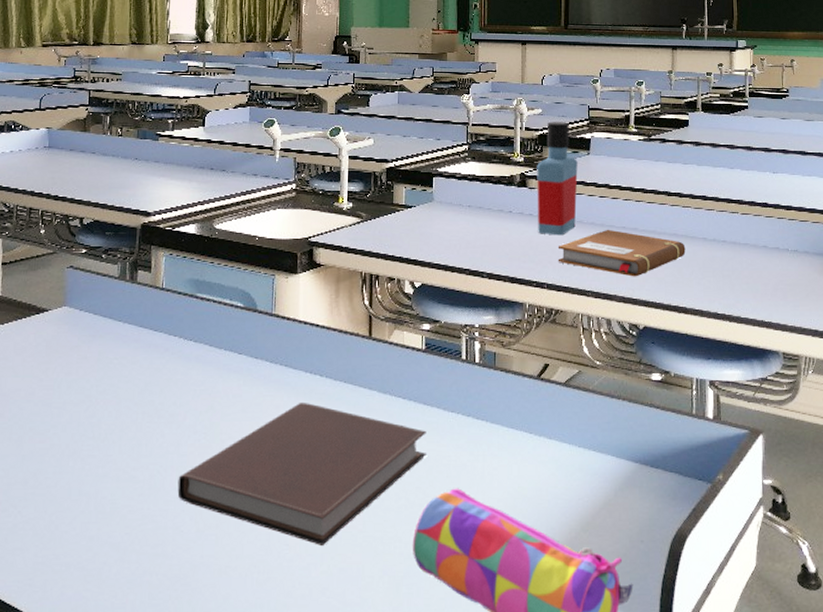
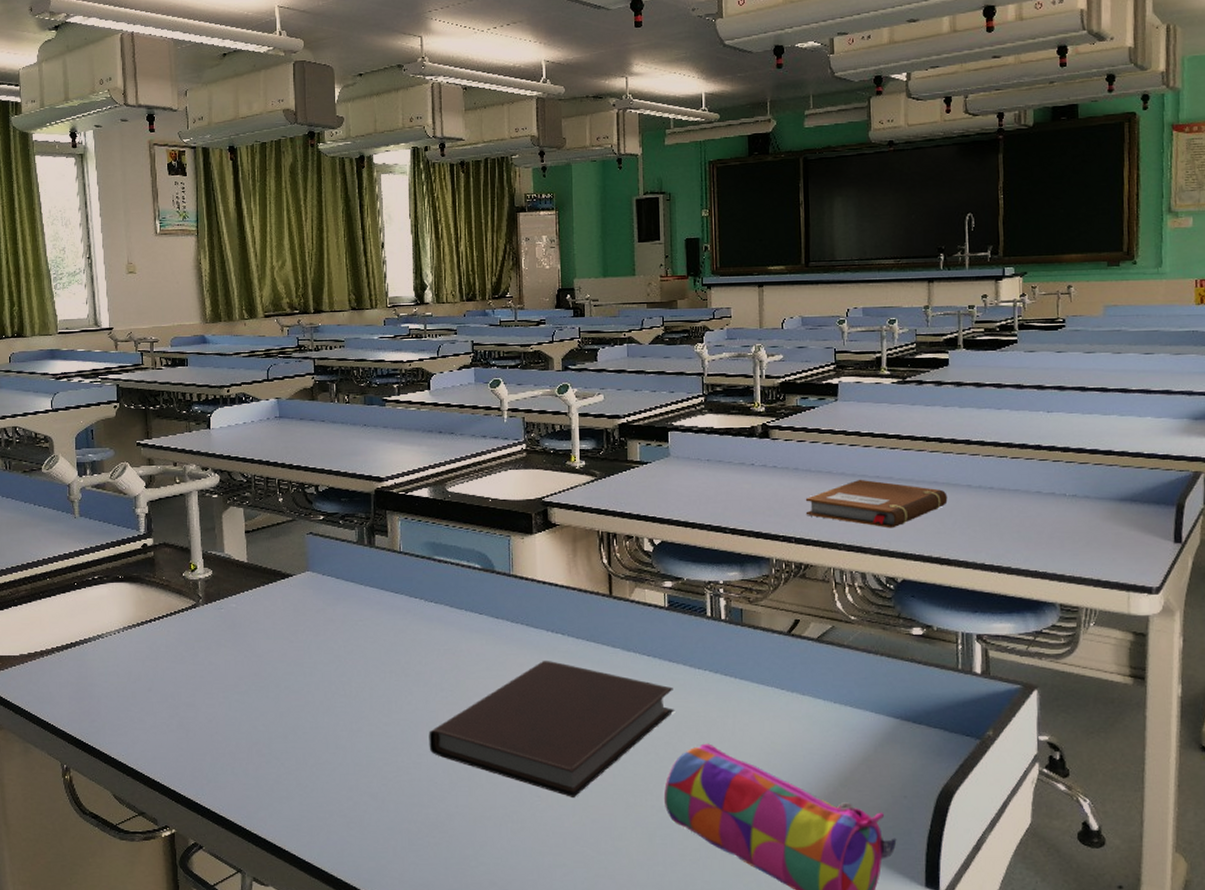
bottle: present [537,122,578,236] -> none [779,367,825,488]

